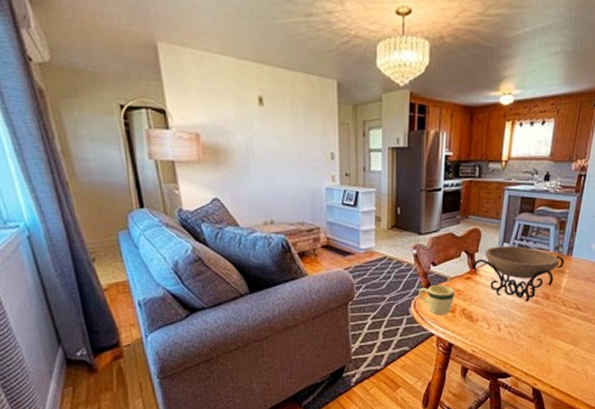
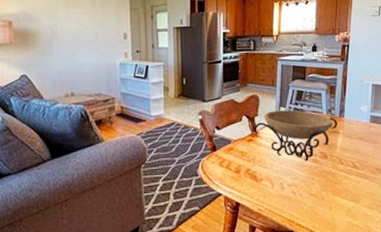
mug: present [418,285,454,314] -> none [205,147,238,175]

